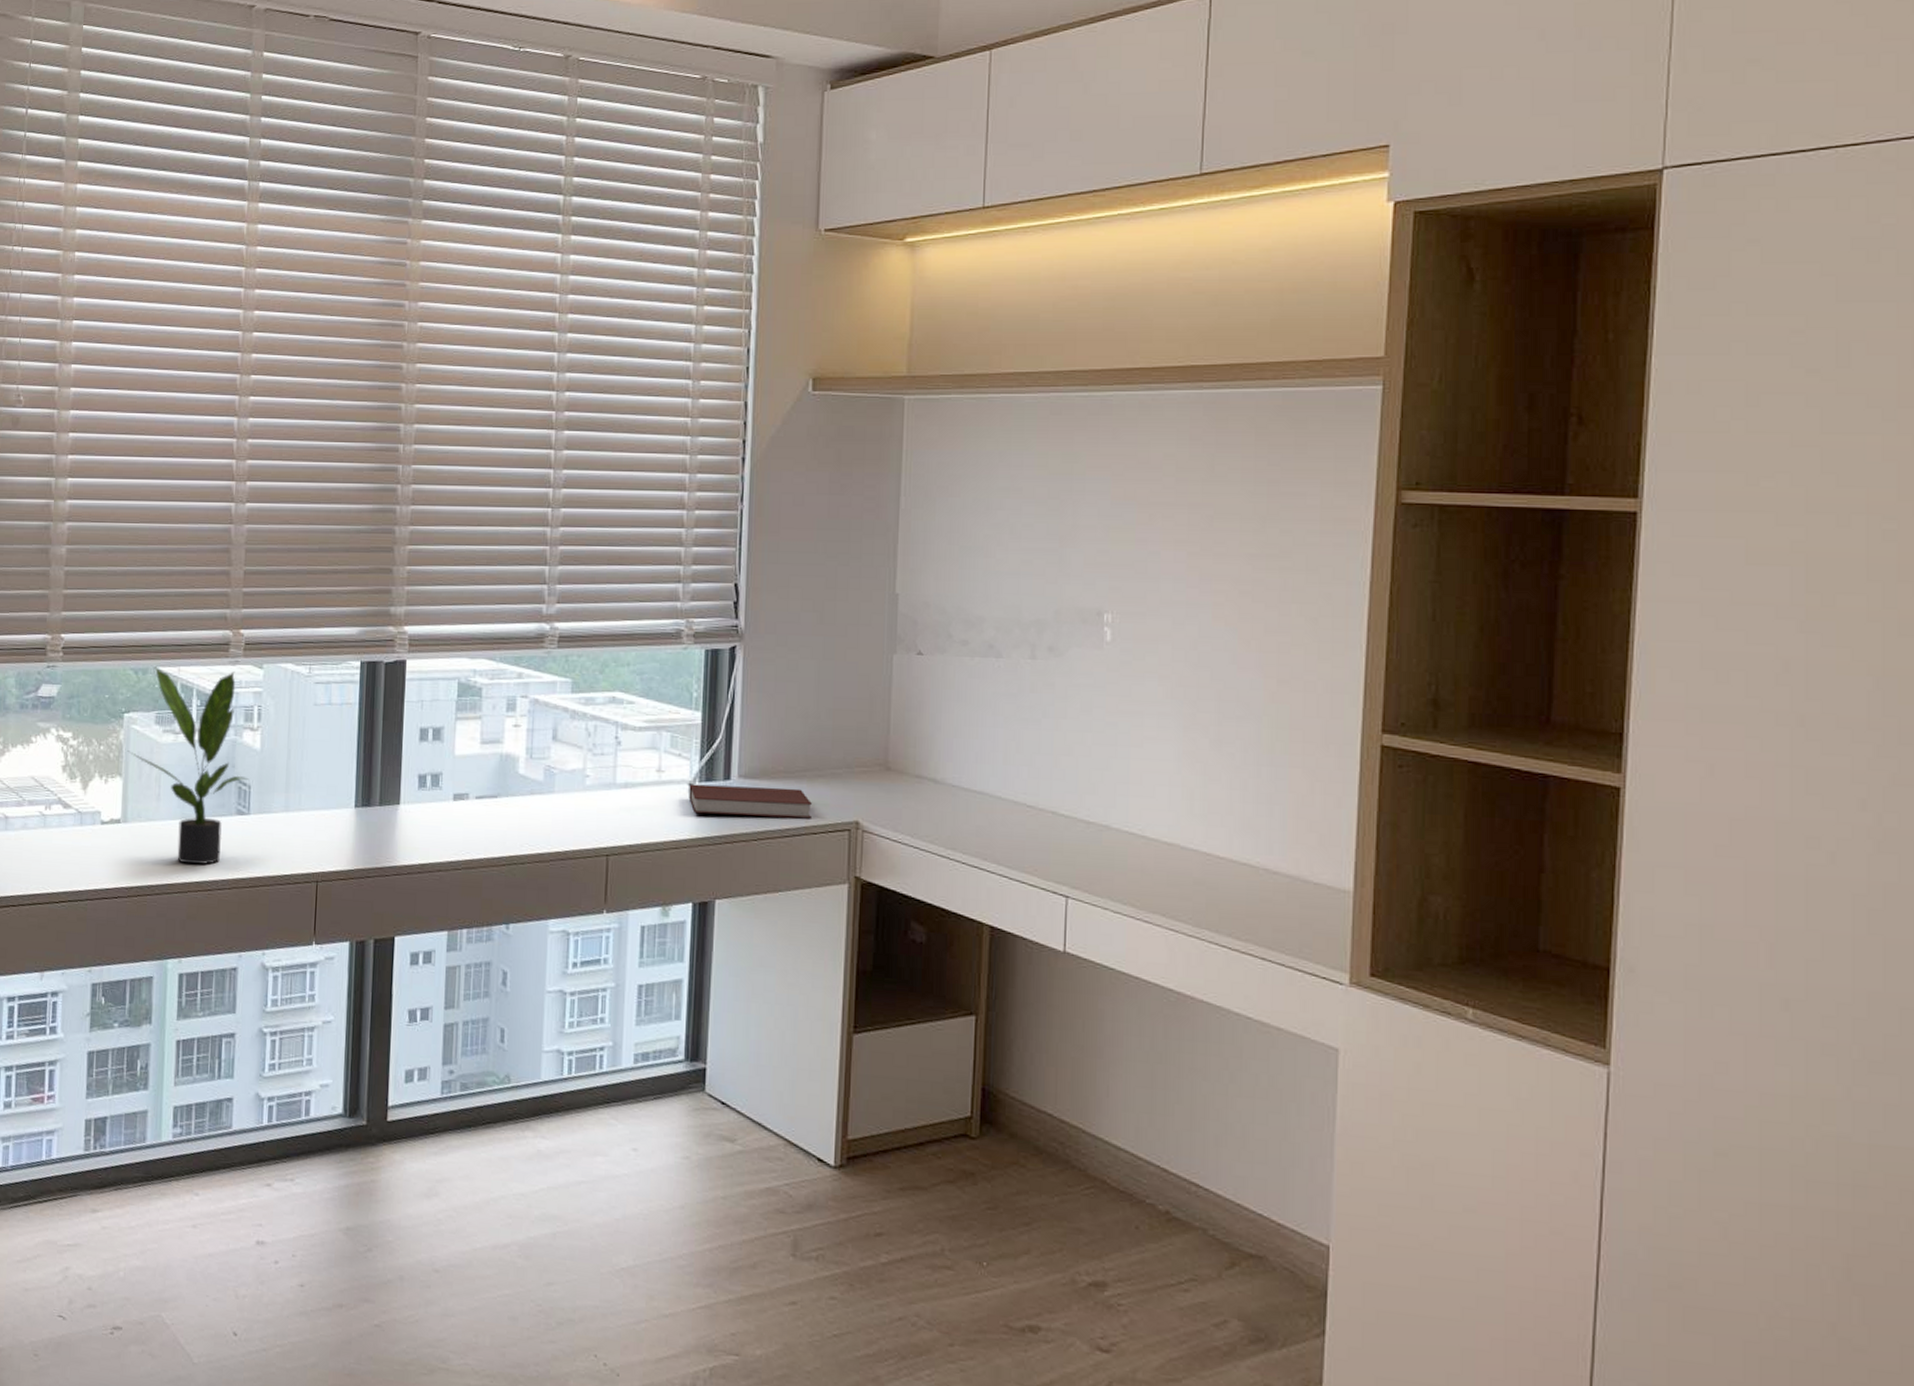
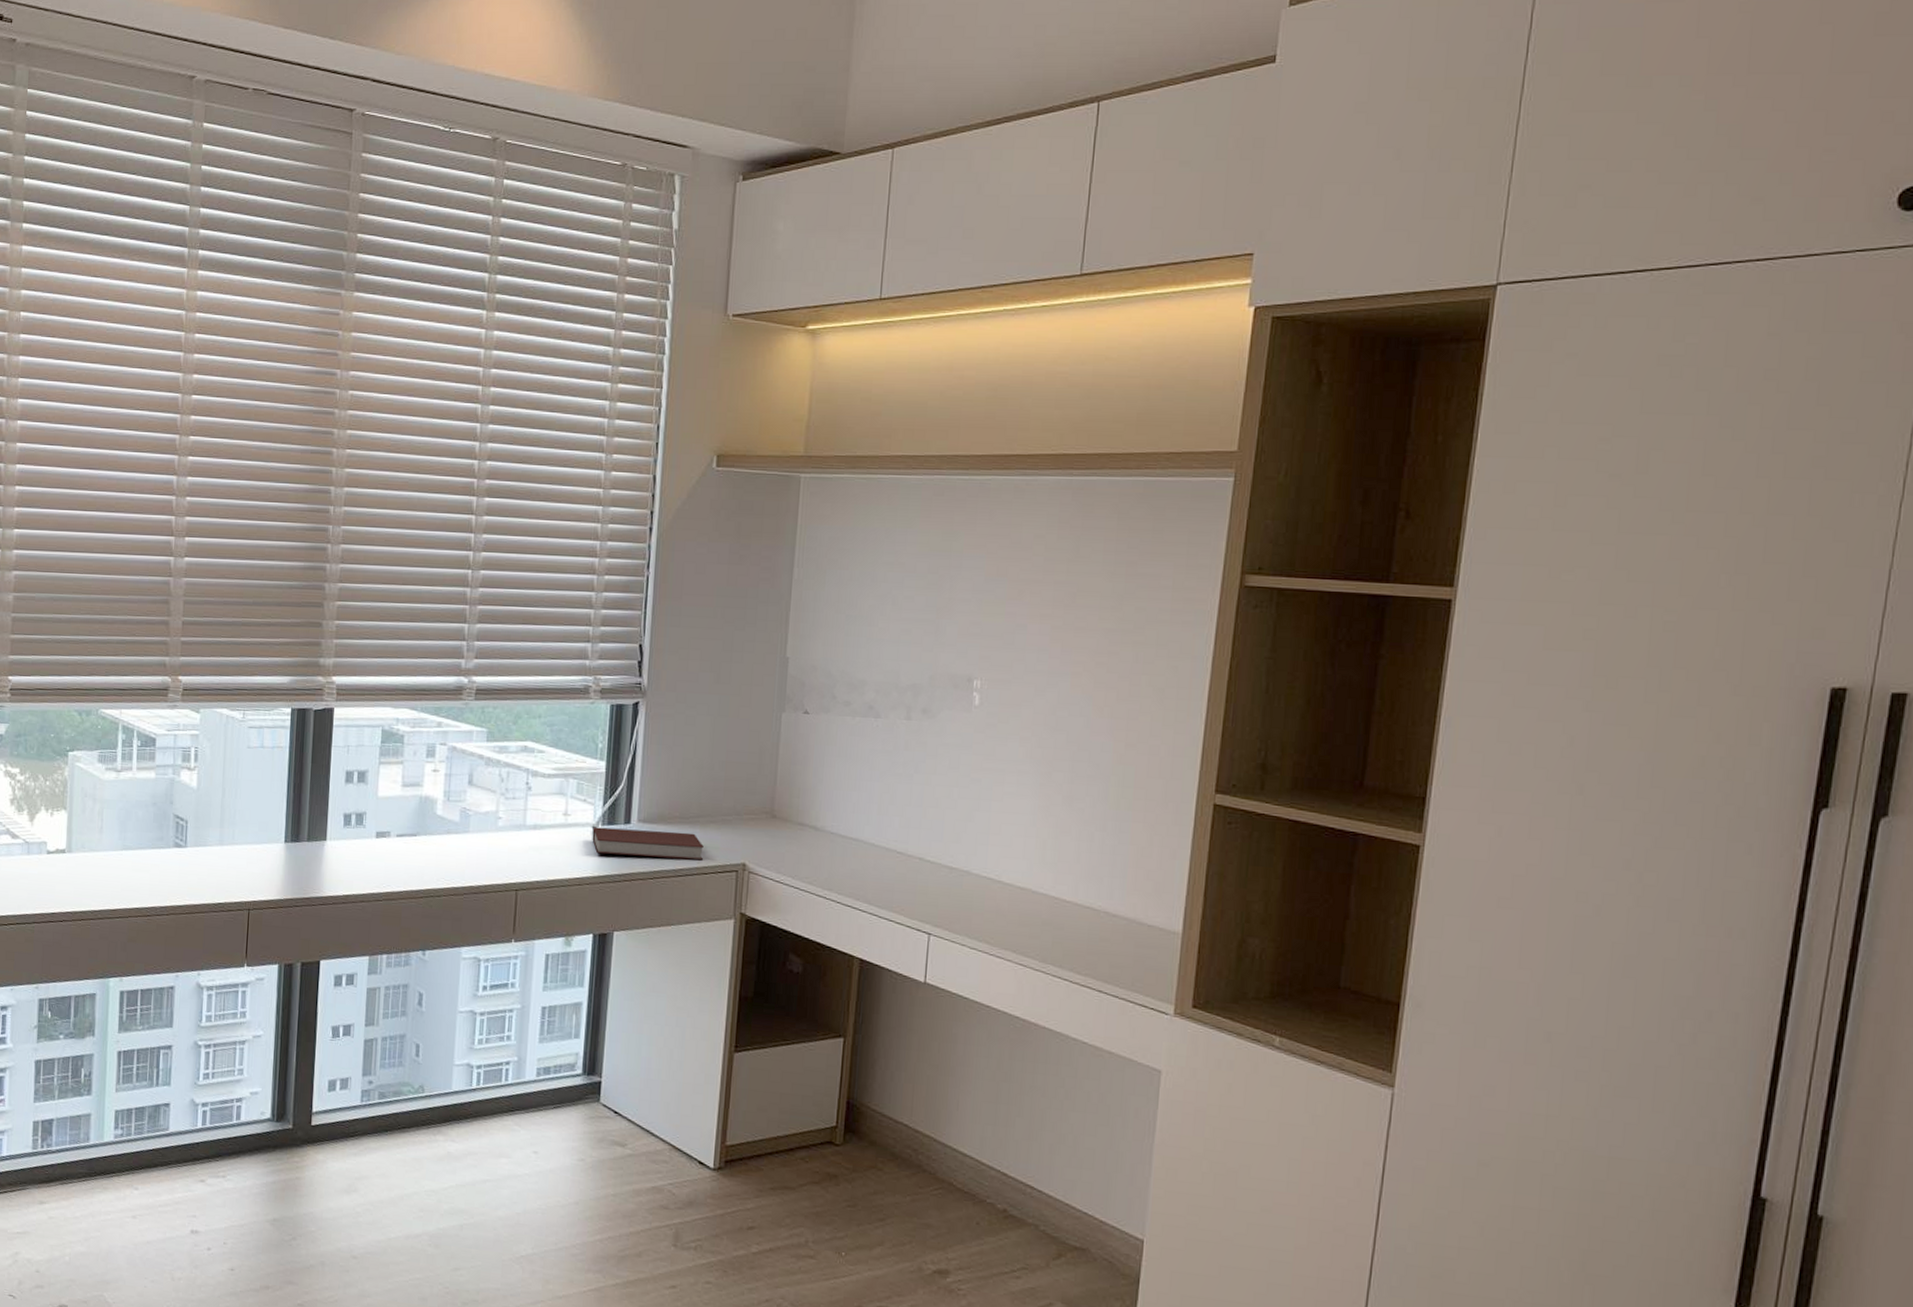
potted plant: present [127,667,250,865] -> none [72,709,187,893]

